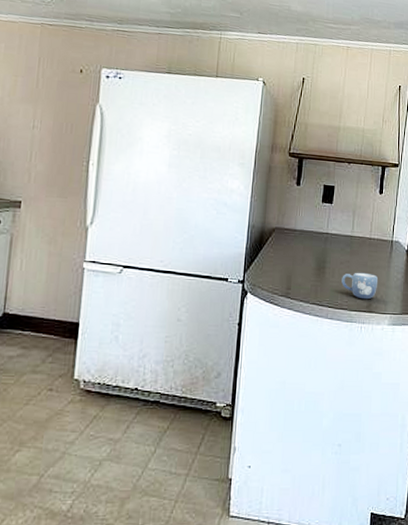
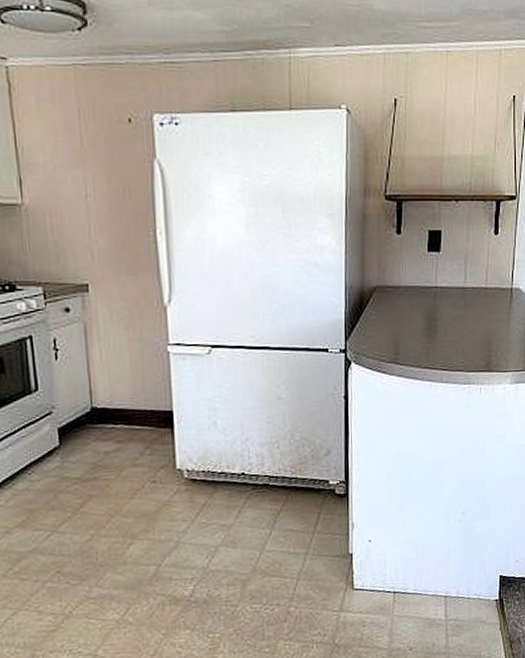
mug: present [341,272,379,300] -> none [456,328,498,358]

